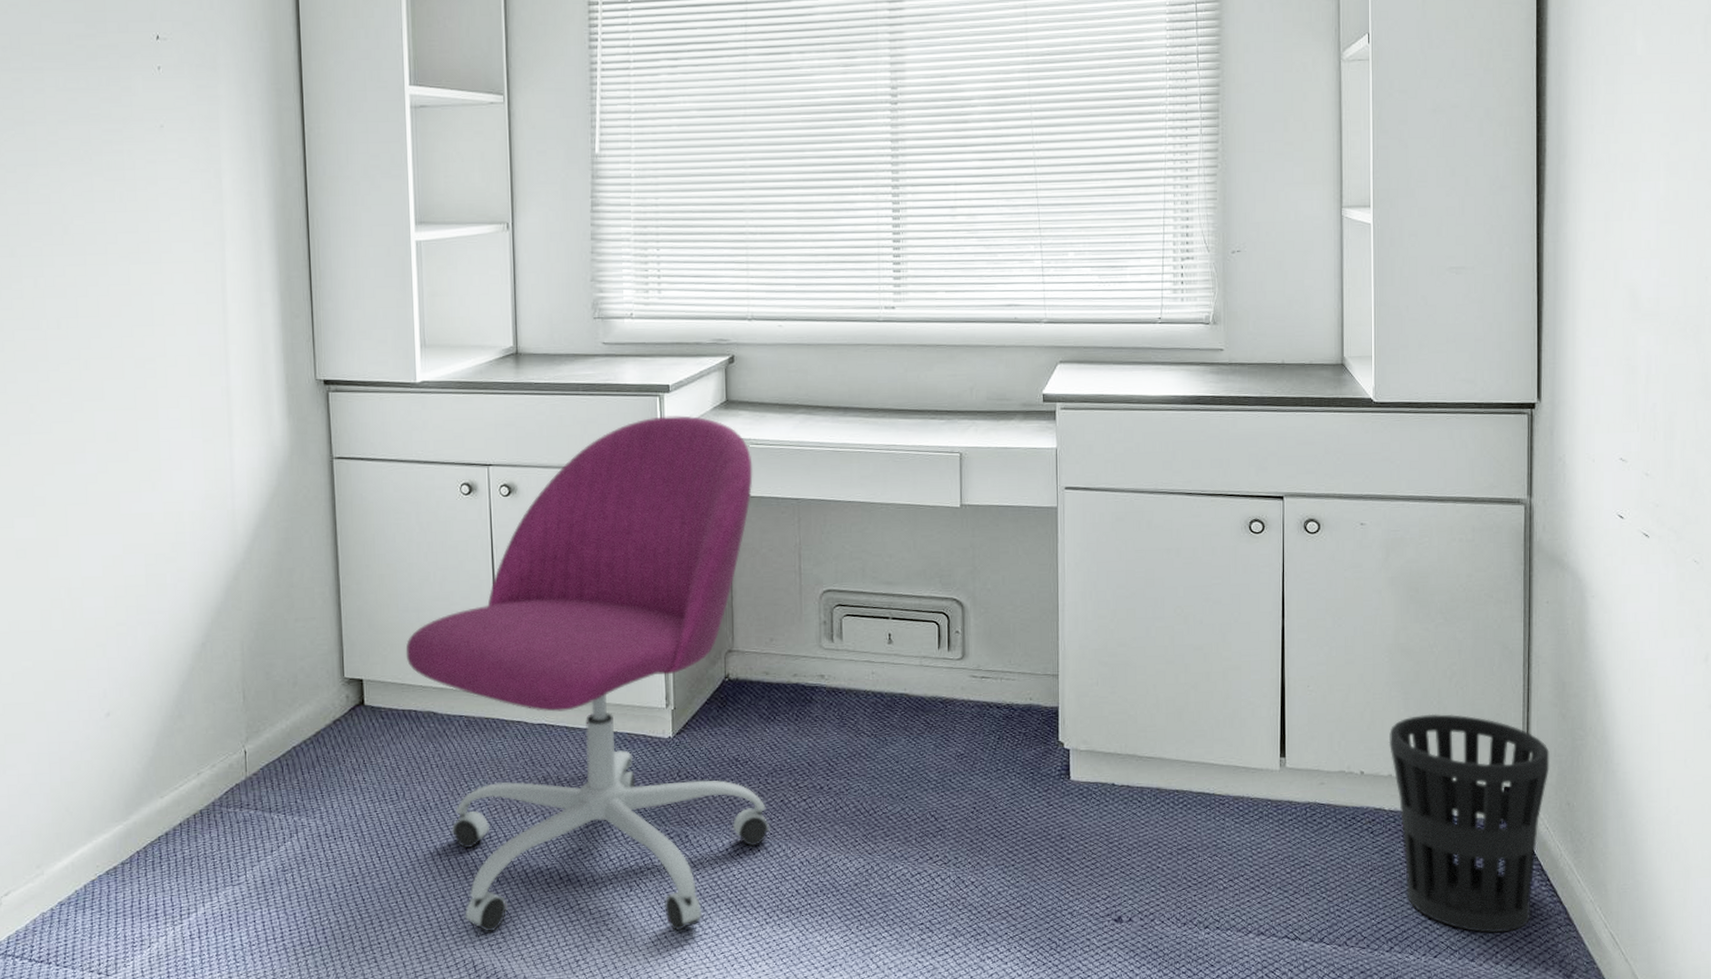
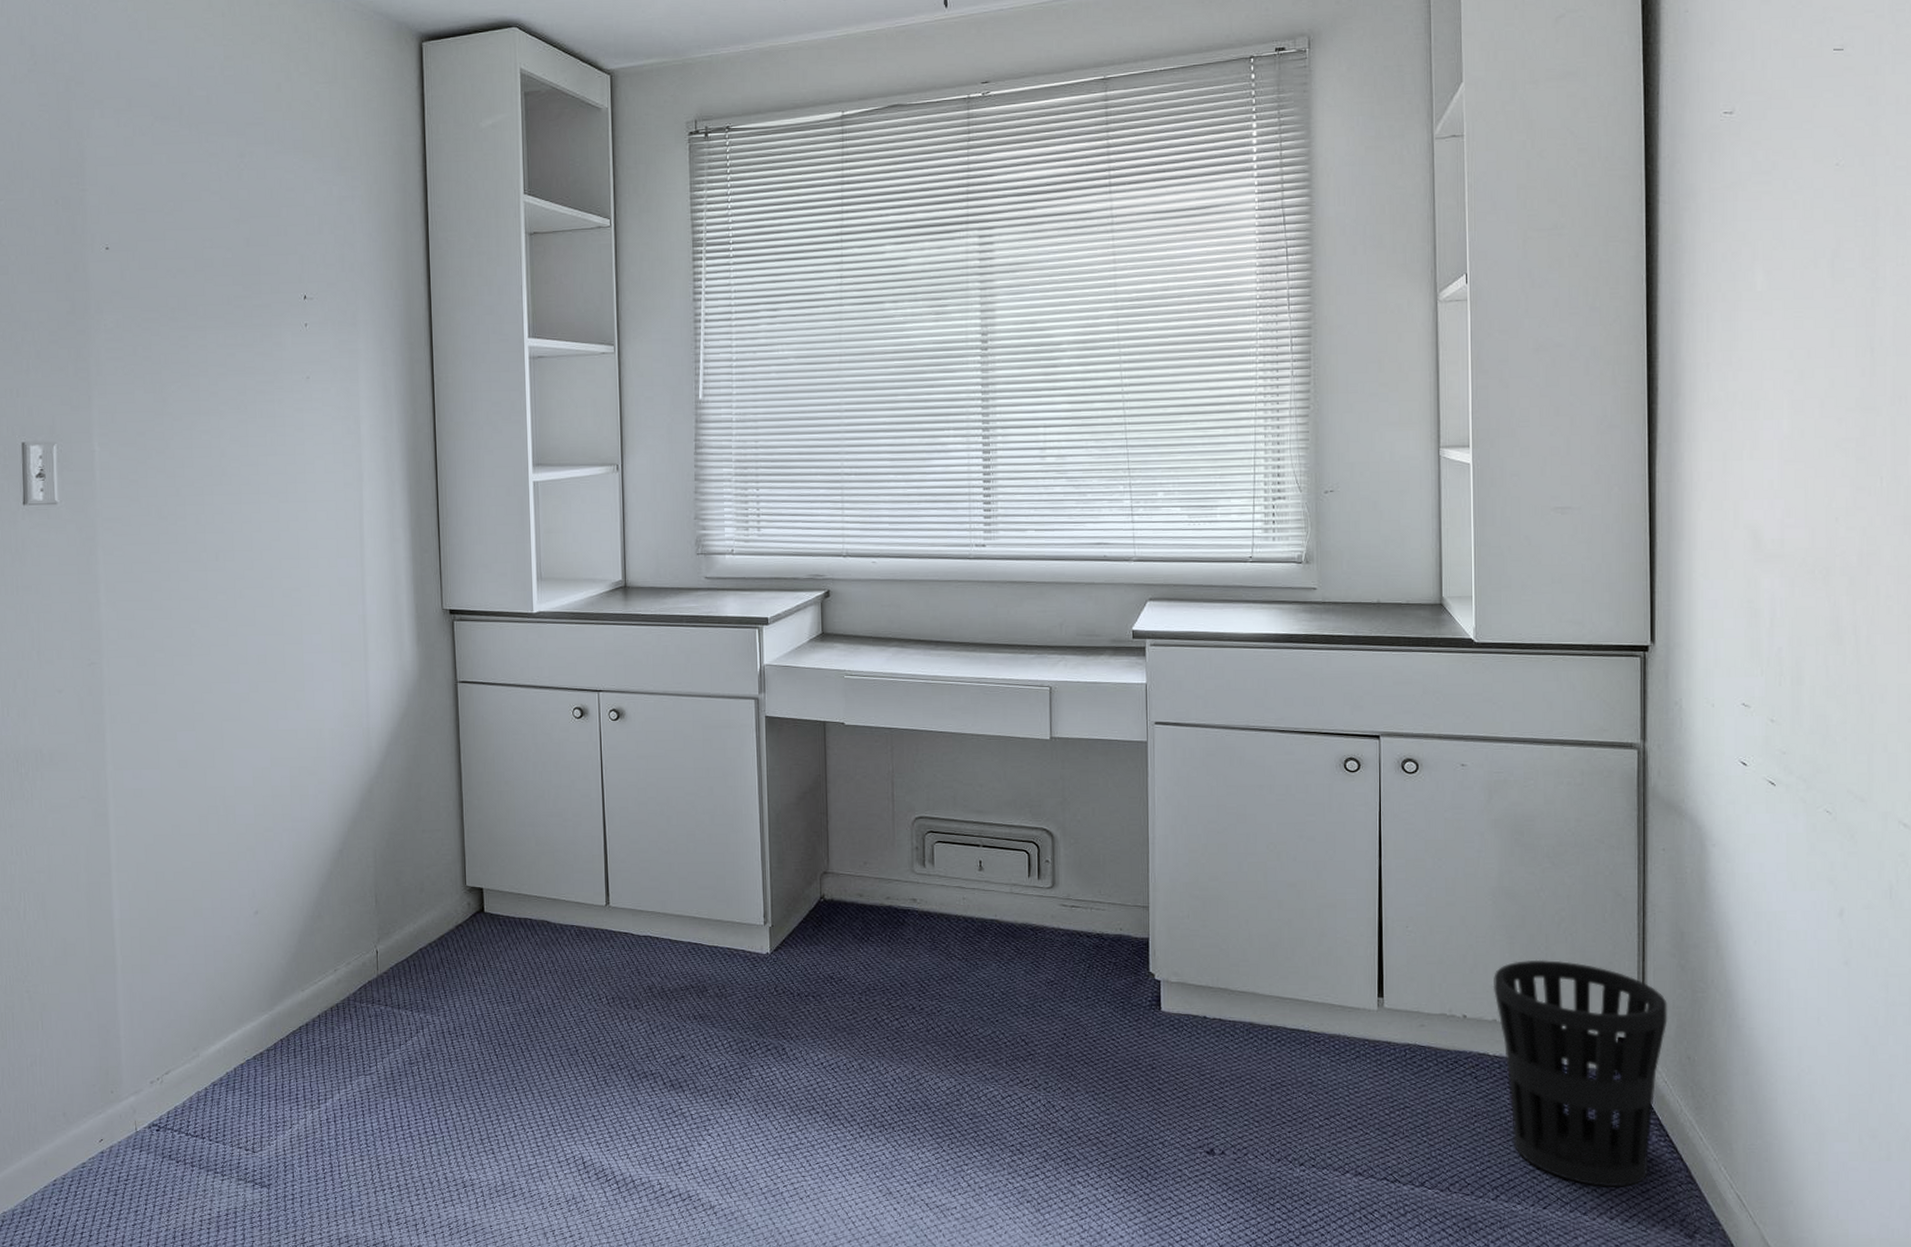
office chair: present [405,415,770,932] -> none [522,647,864,1139]

